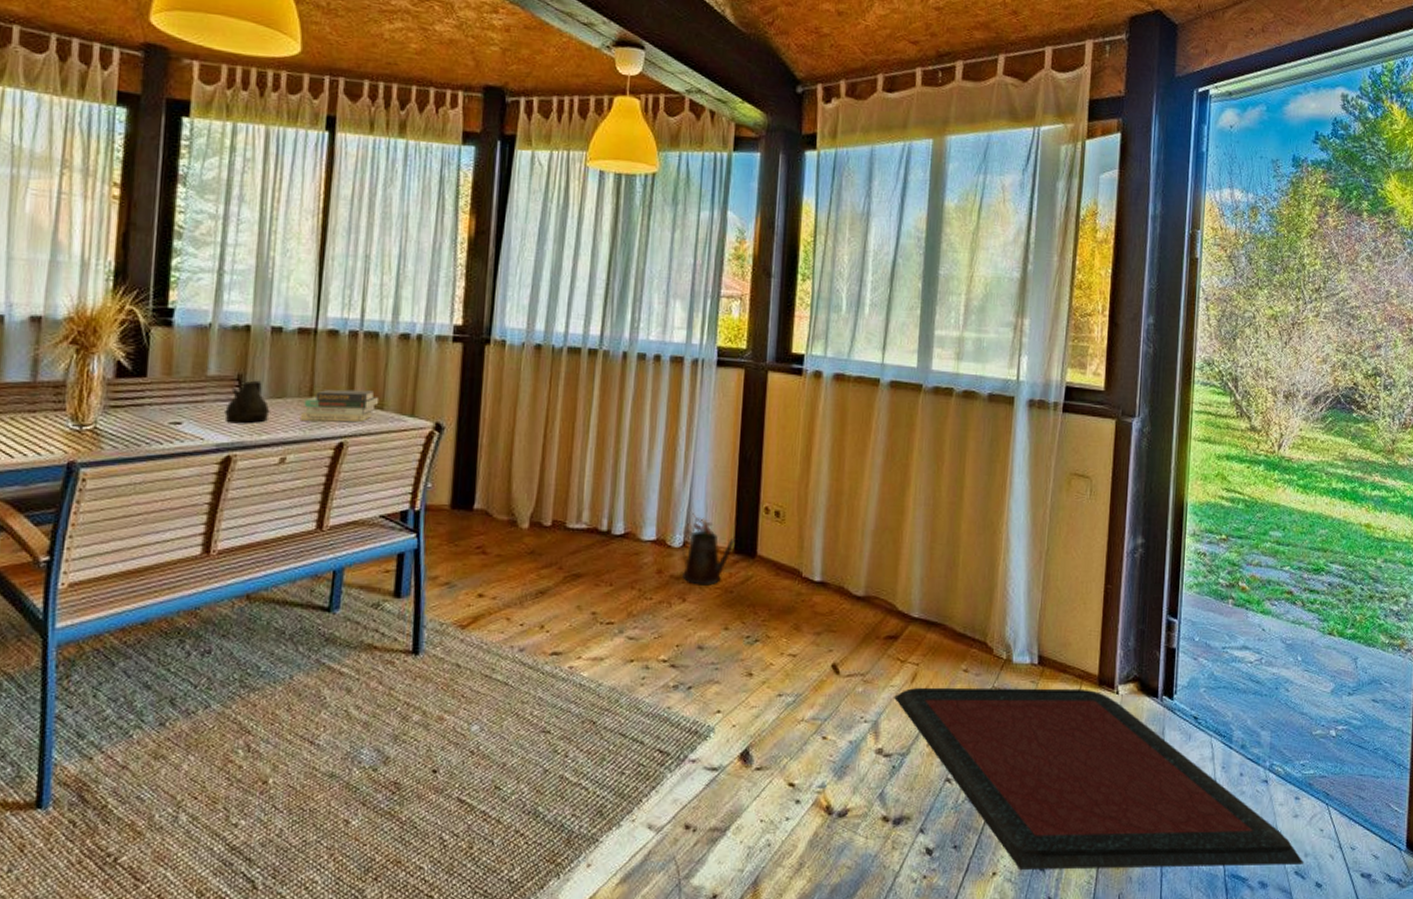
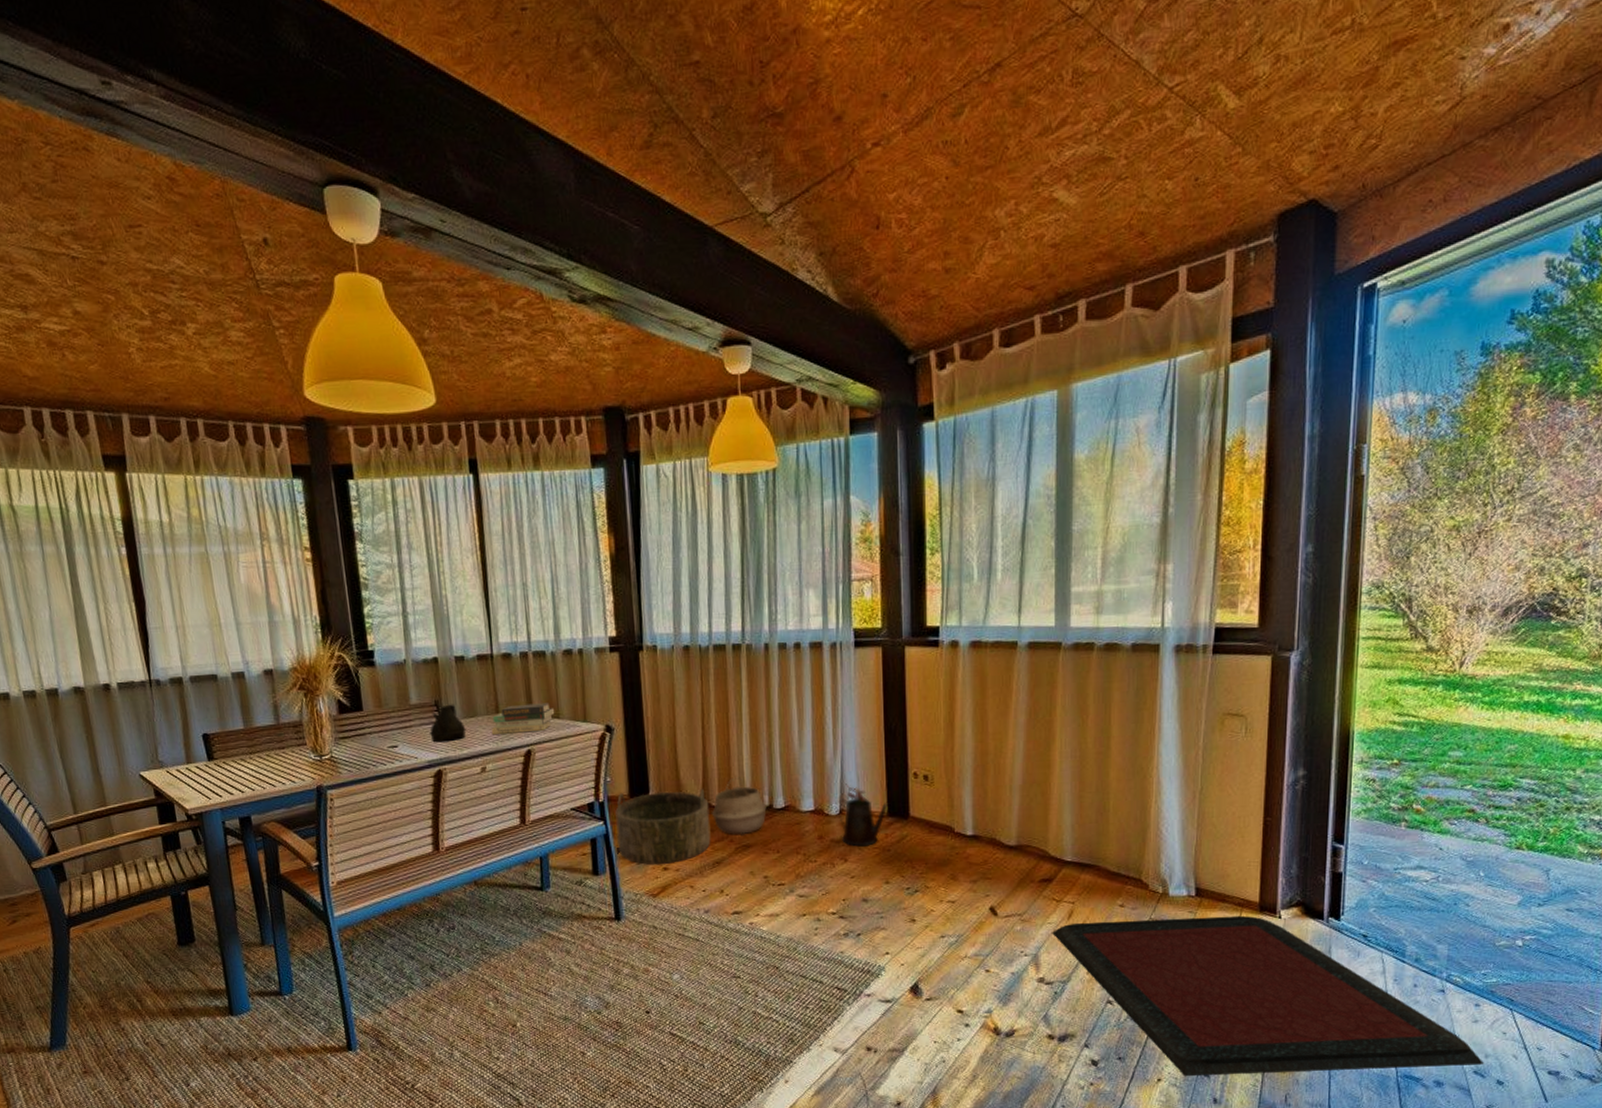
basket: none [428,501,540,591] -> present [615,788,711,865]
woven basket: none [541,495,604,563] -> present [711,777,767,835]

